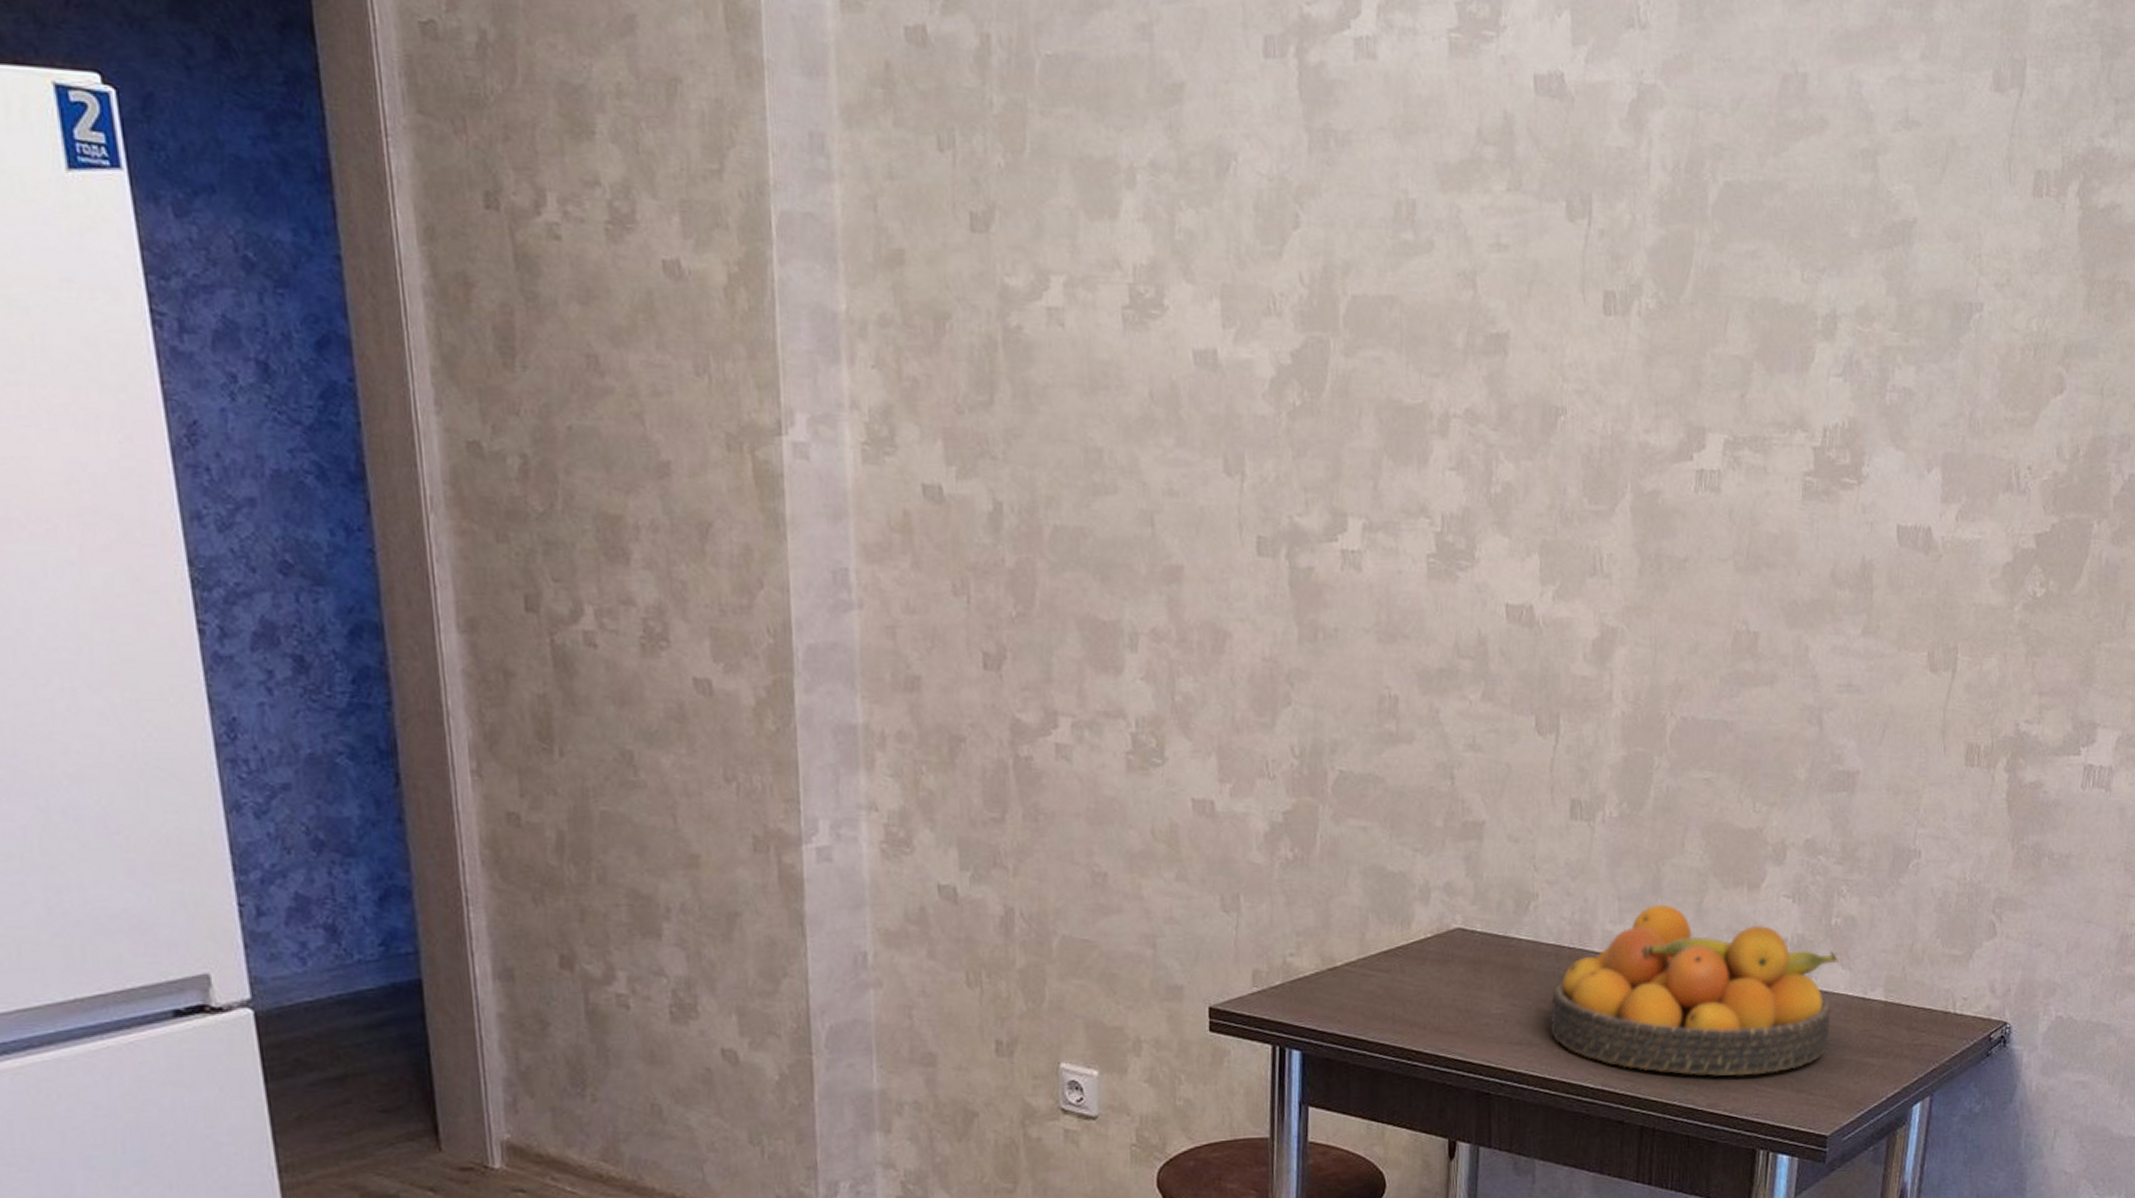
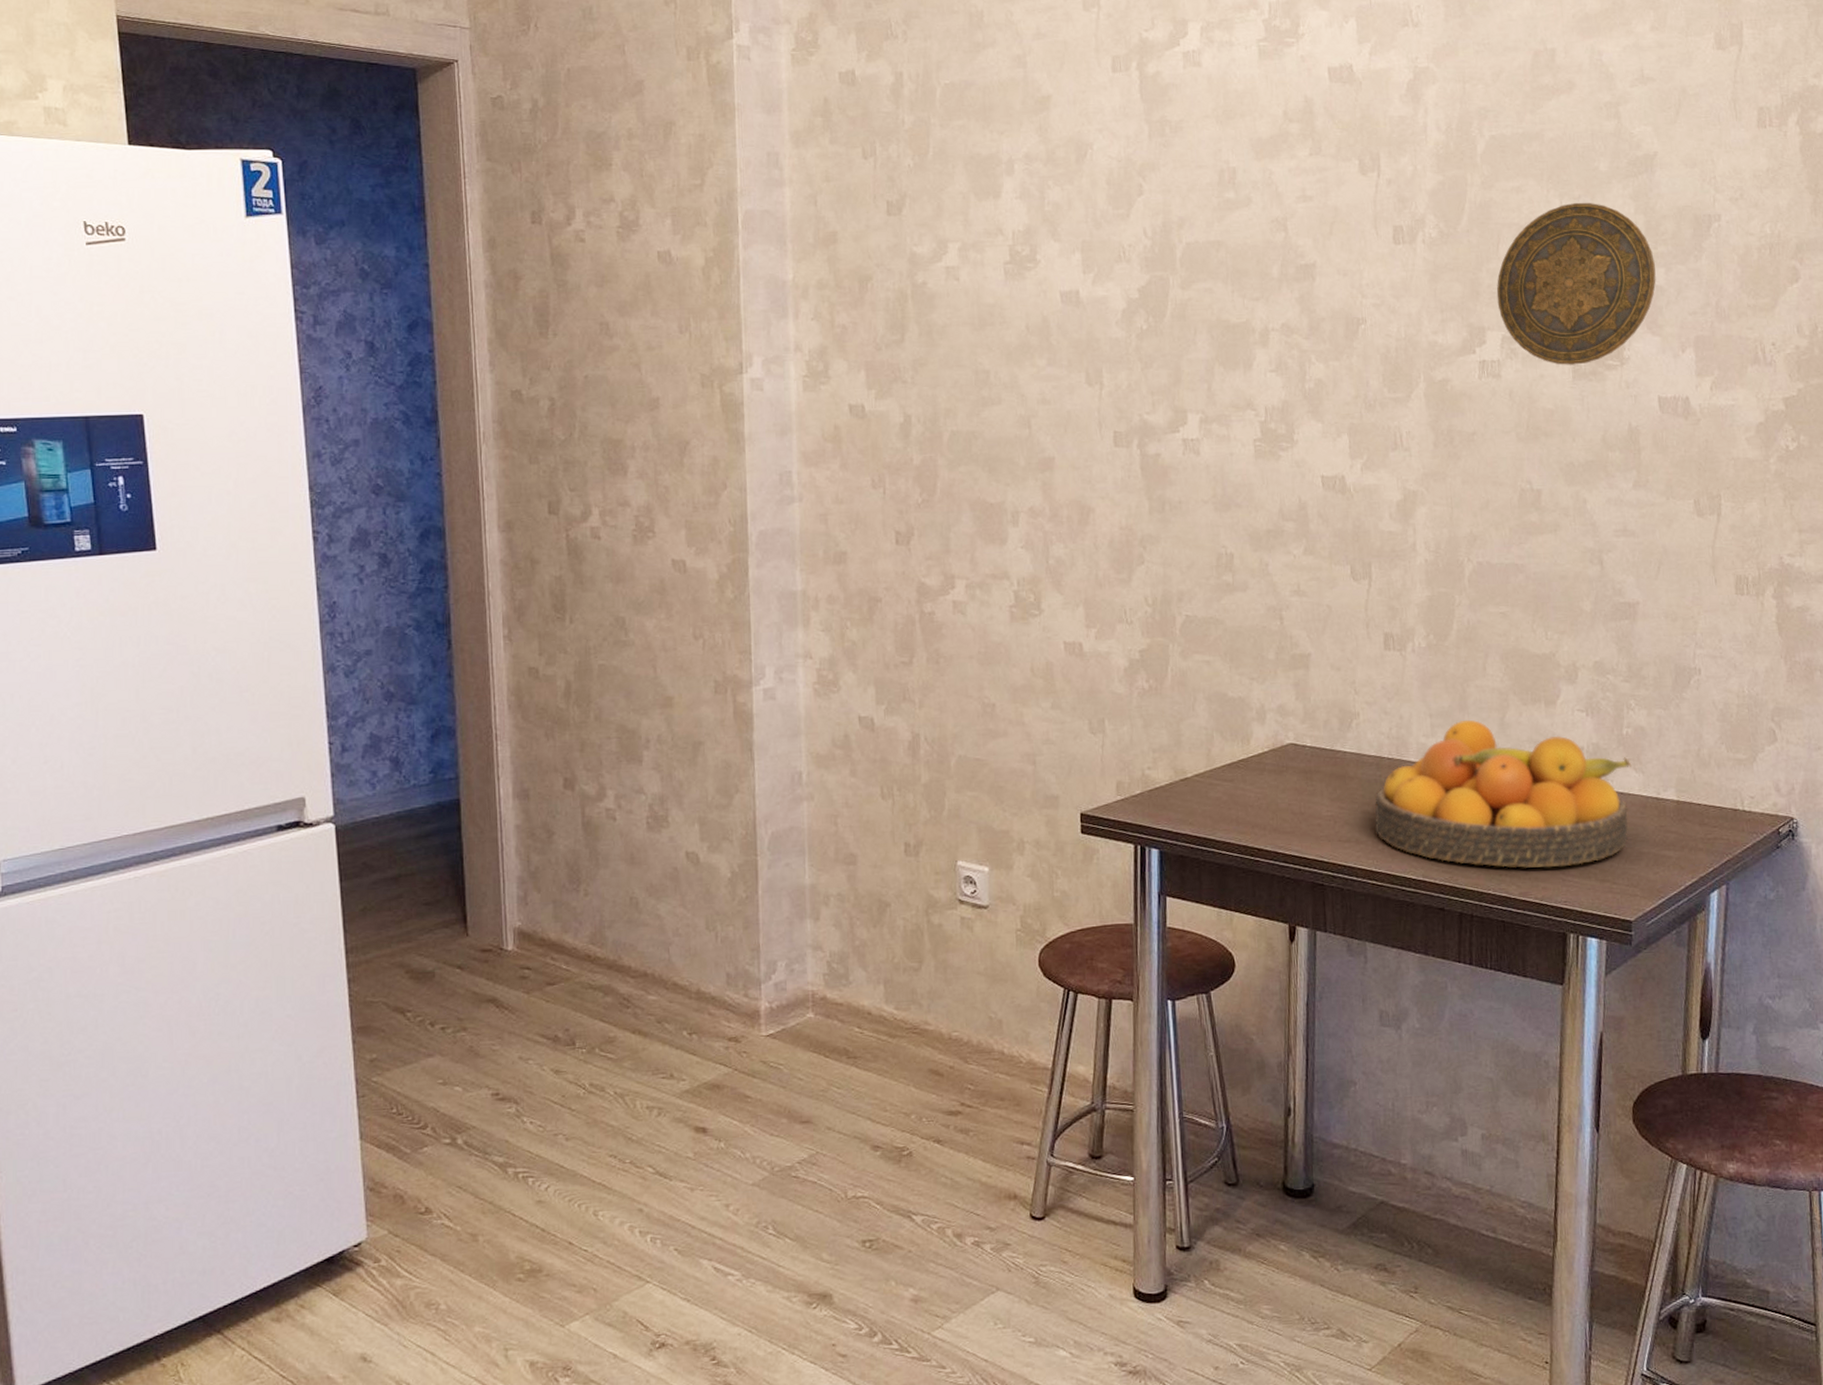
decorative plate: none [1721,275,1905,481] -> present [1496,202,1656,365]

